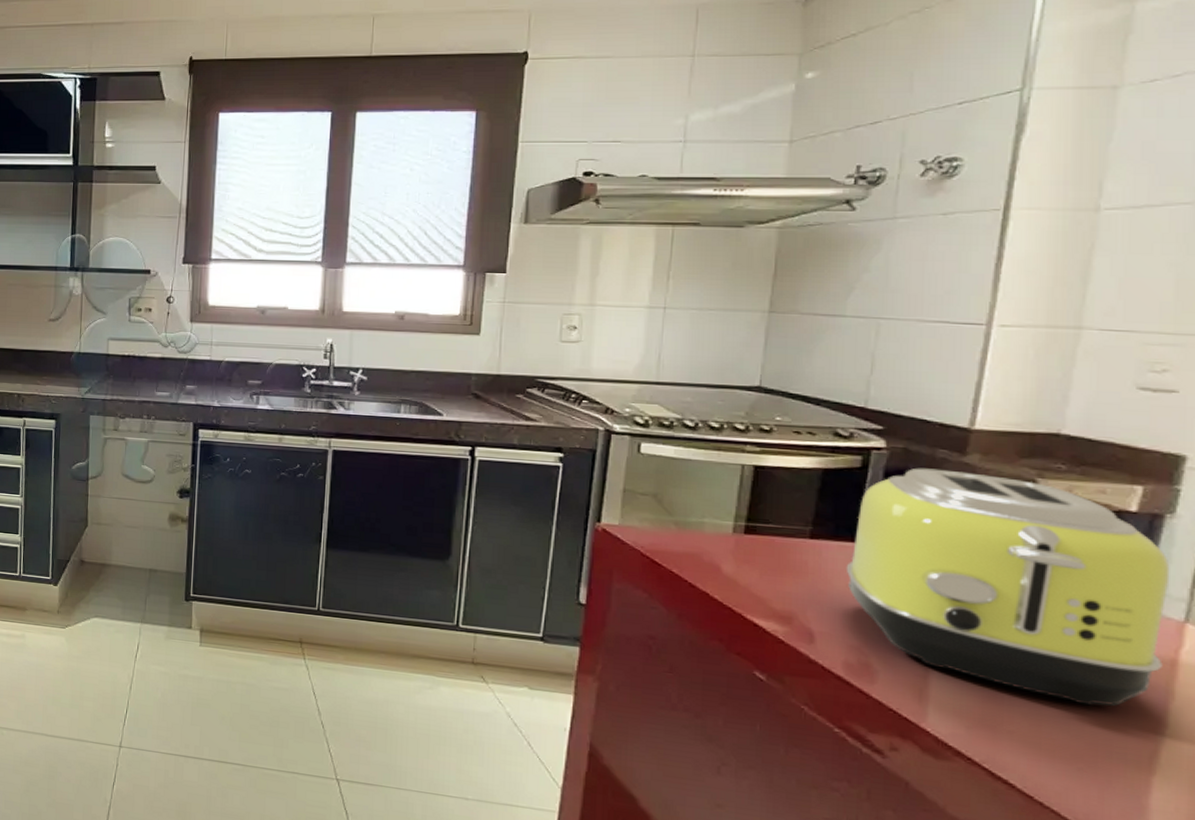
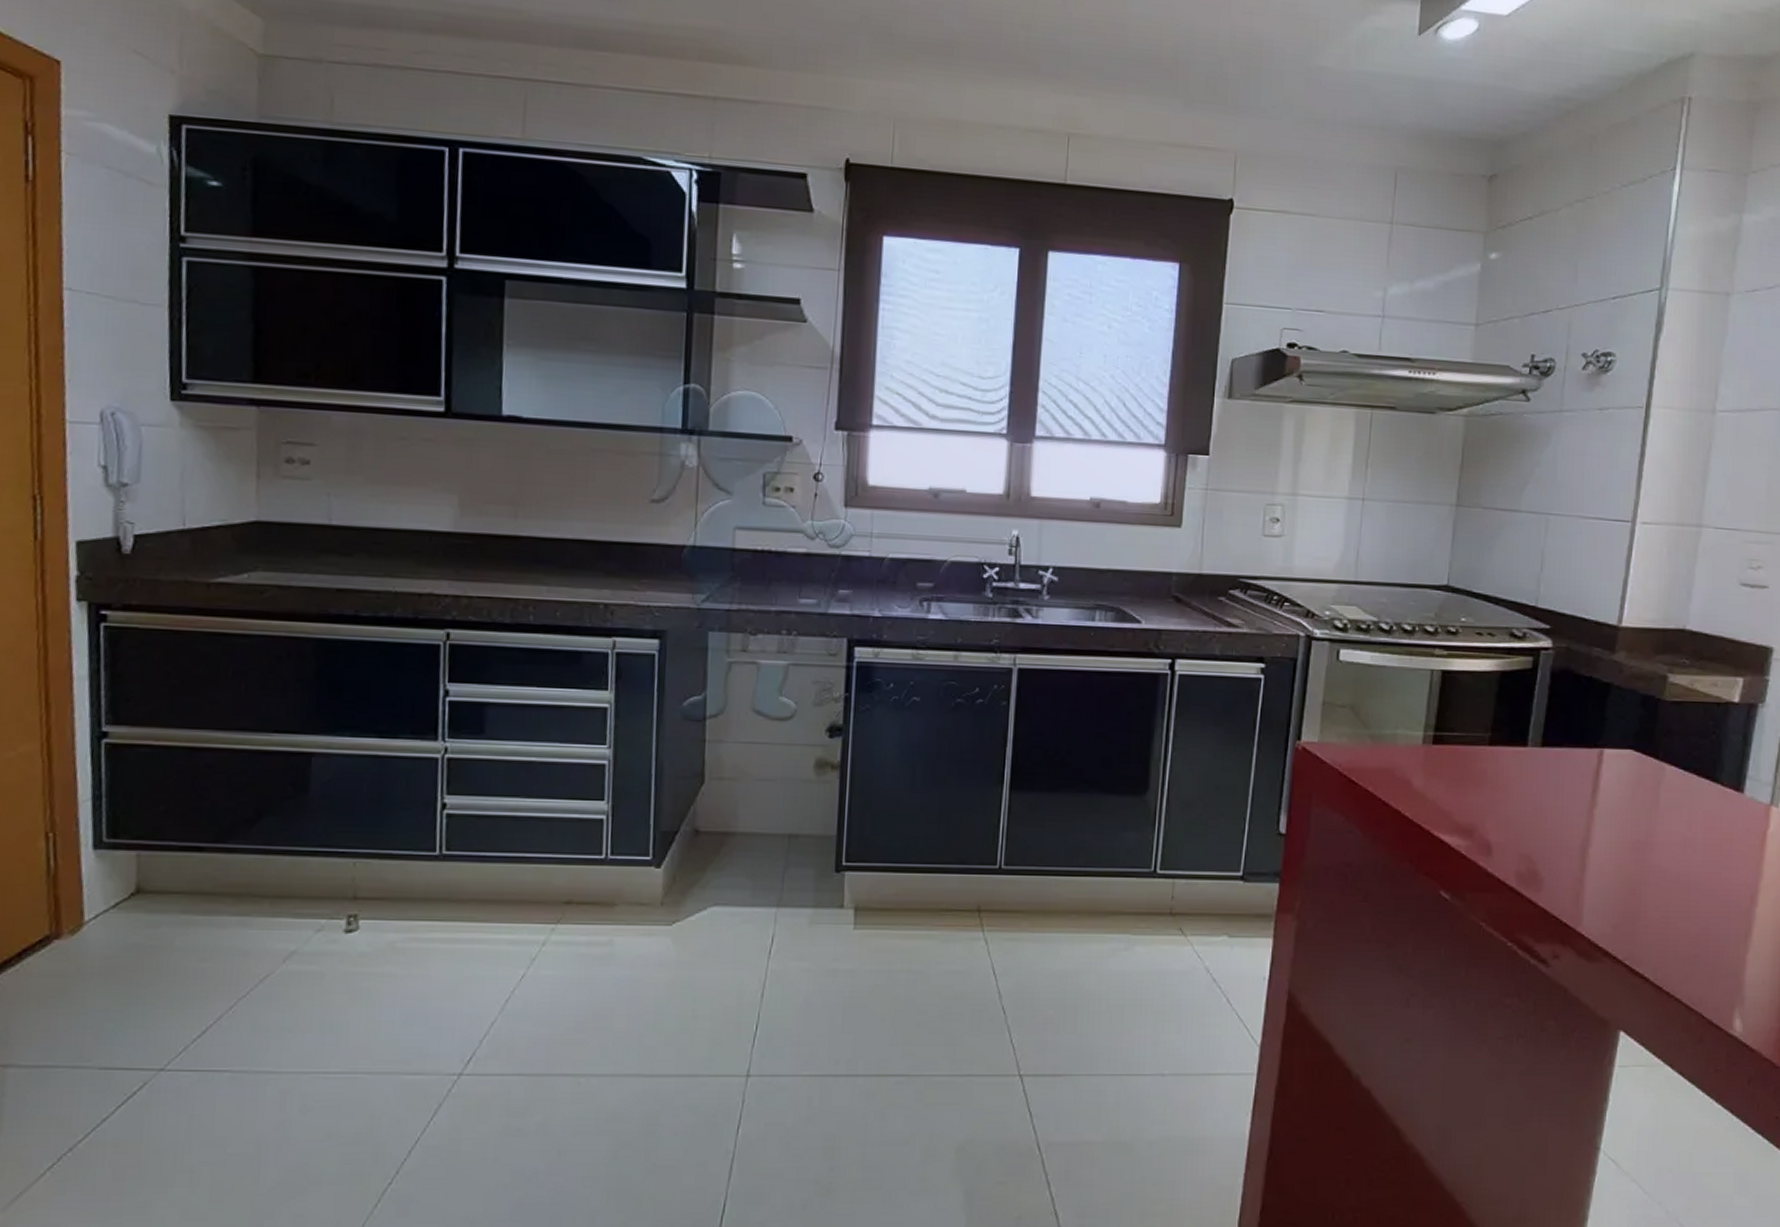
toaster: present [846,468,1170,706] -> none [1518,667,1761,893]

